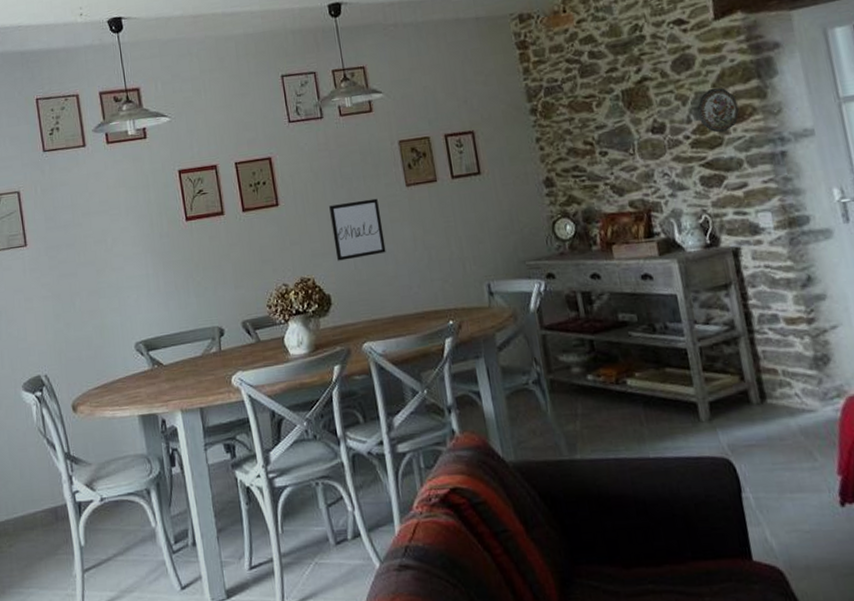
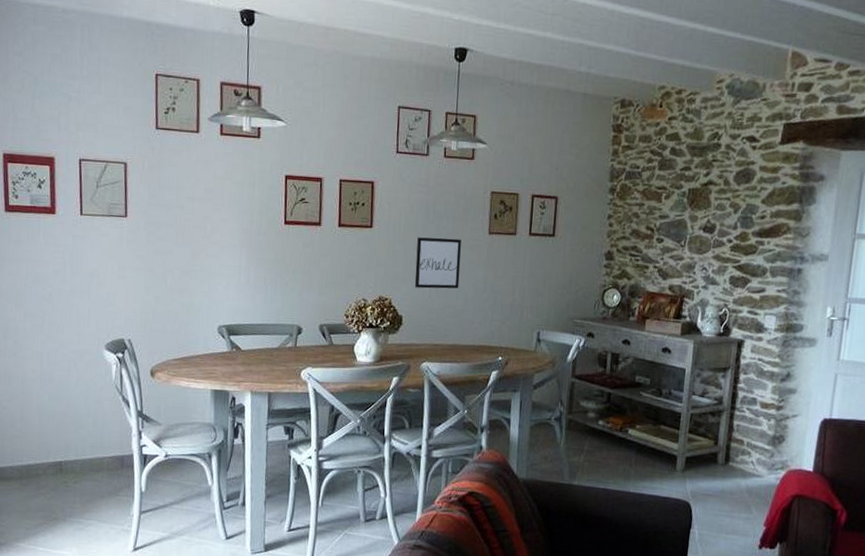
decorative plate: present [697,87,739,133] -> none [744,203,778,243]

